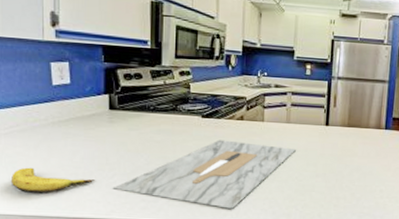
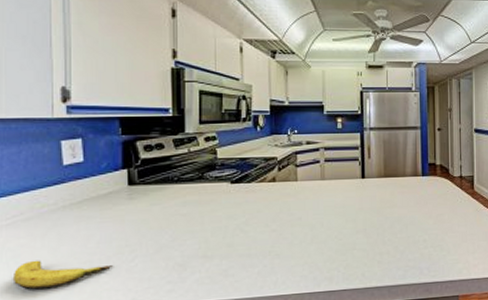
cutting board: present [114,139,296,209] -> none [135,205,333,280]

